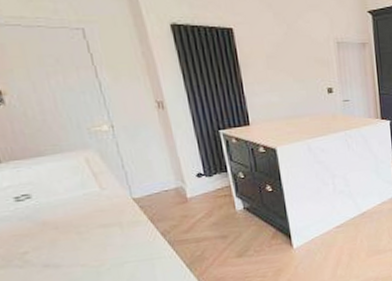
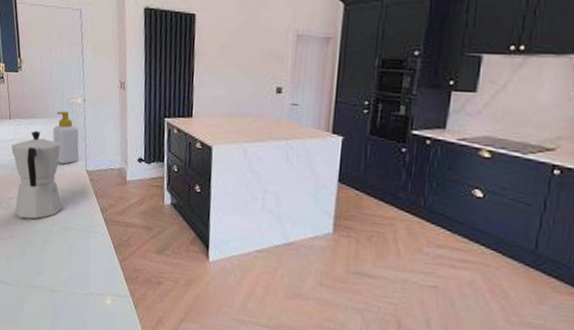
moka pot: none [10,169,110,271] -> present [11,130,63,219]
soap bottle: none [73,142,120,200] -> present [53,111,80,165]

